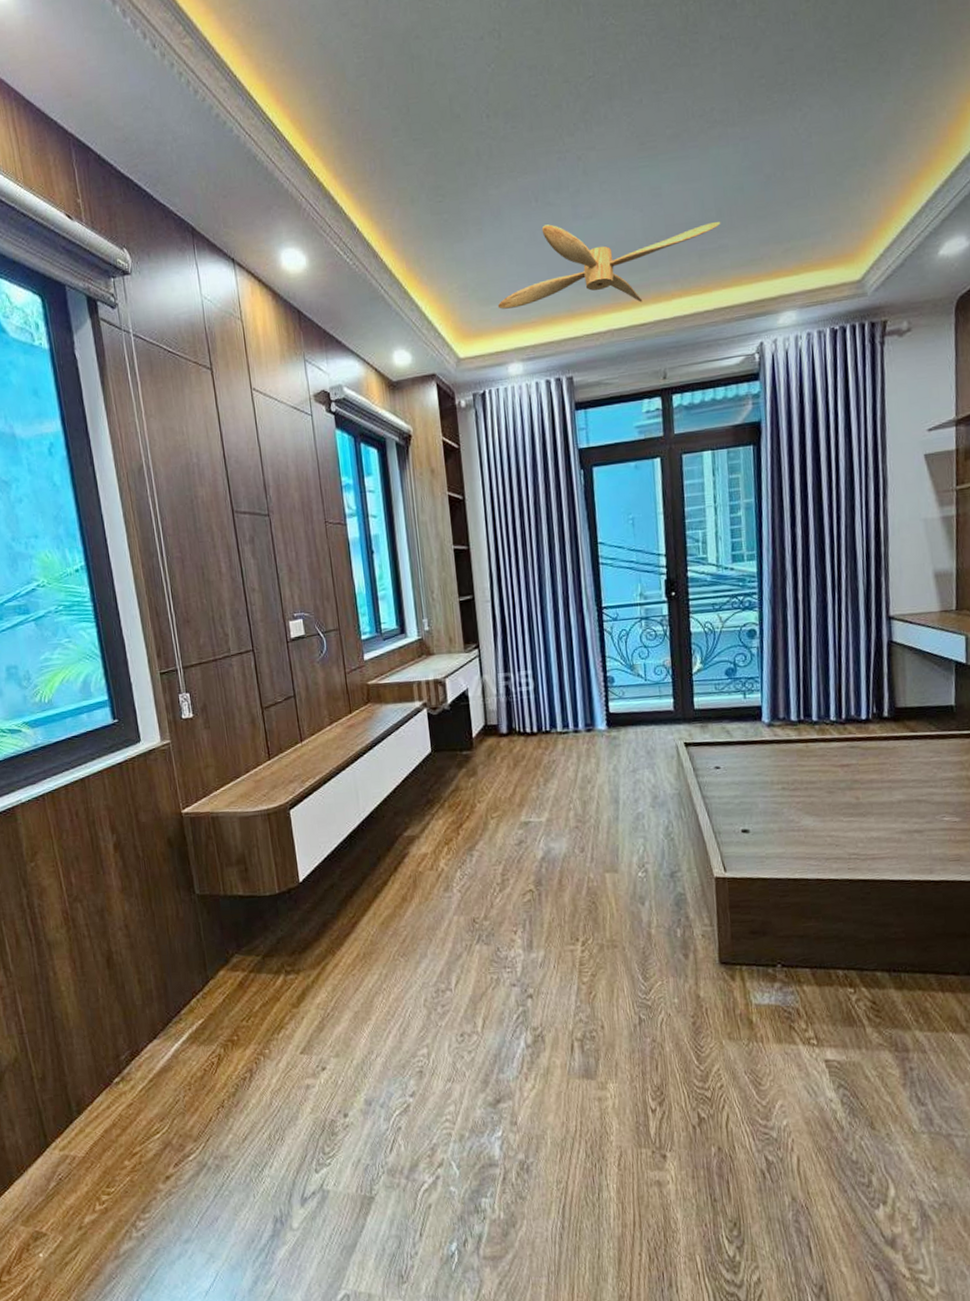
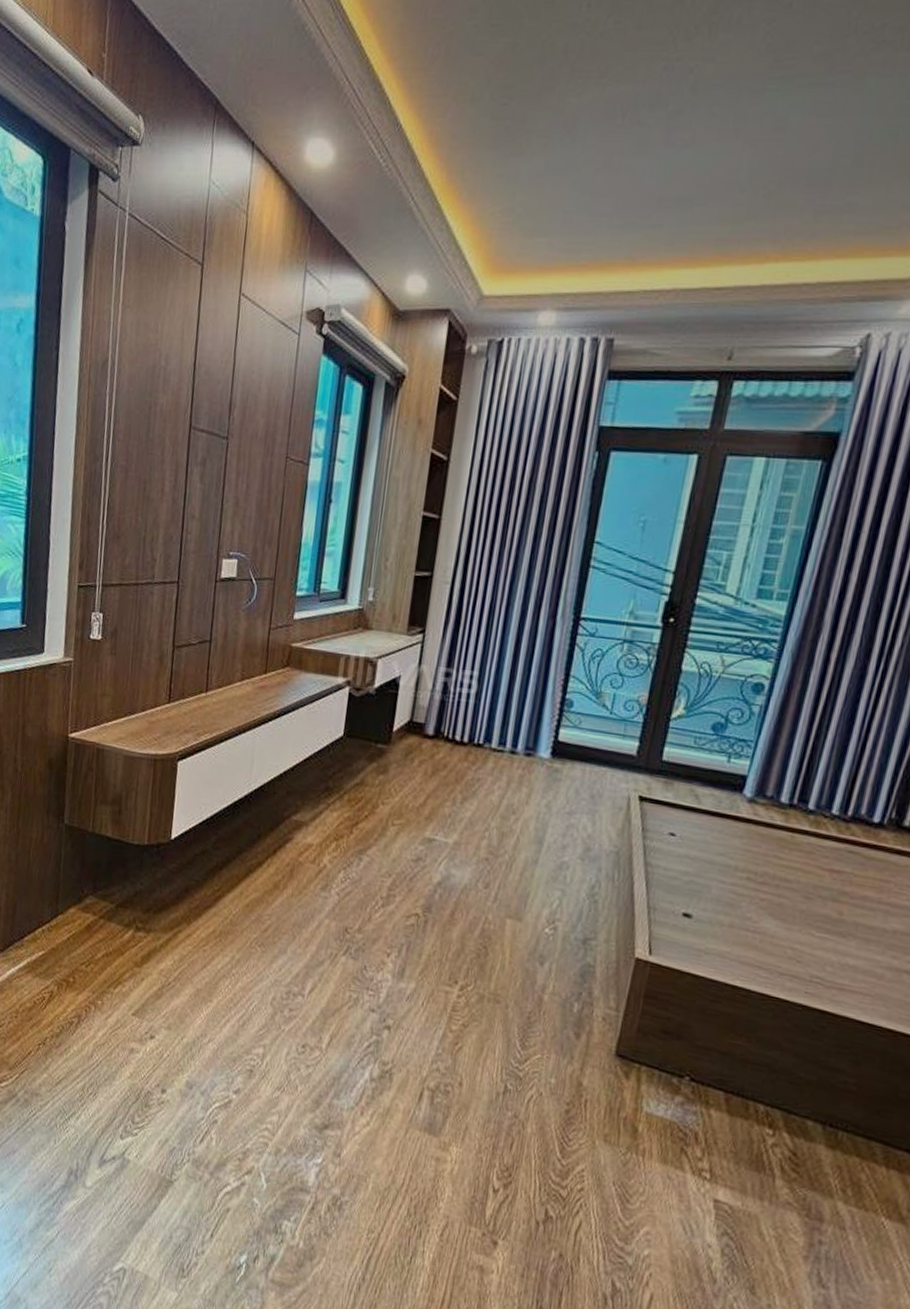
ceiling fan: present [497,222,721,310] -> none [543,148,856,261]

